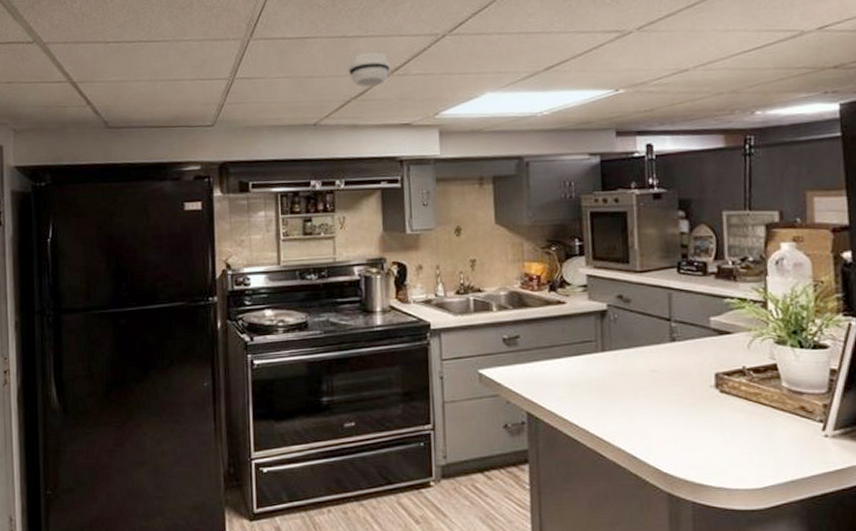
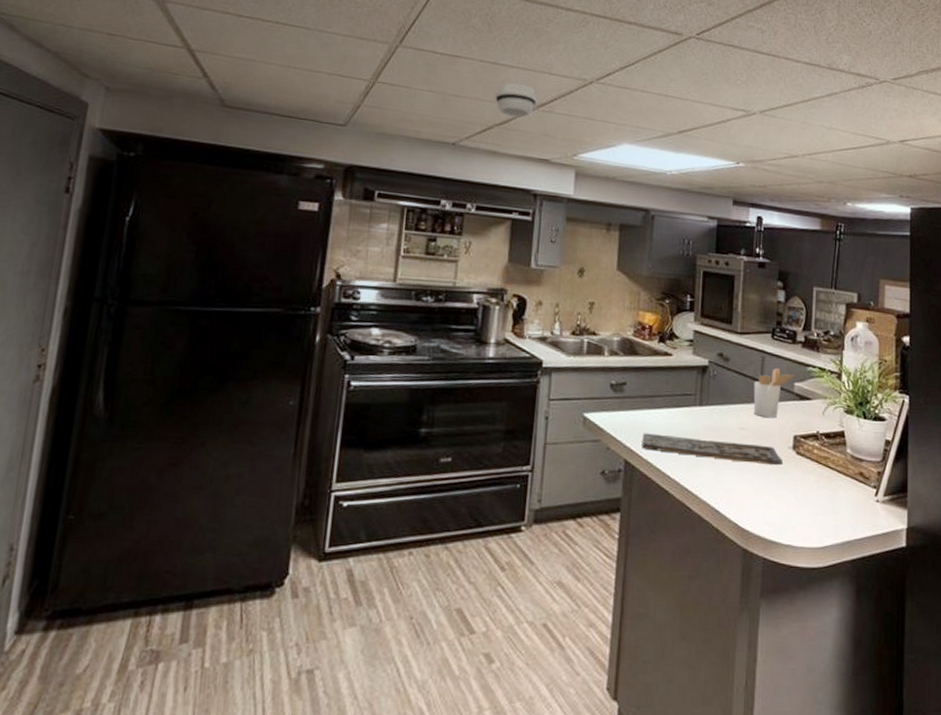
cutting board: none [543,384,706,407] -> present [642,433,784,466]
utensil holder: none [662,303,711,358] -> present [753,367,796,418]

